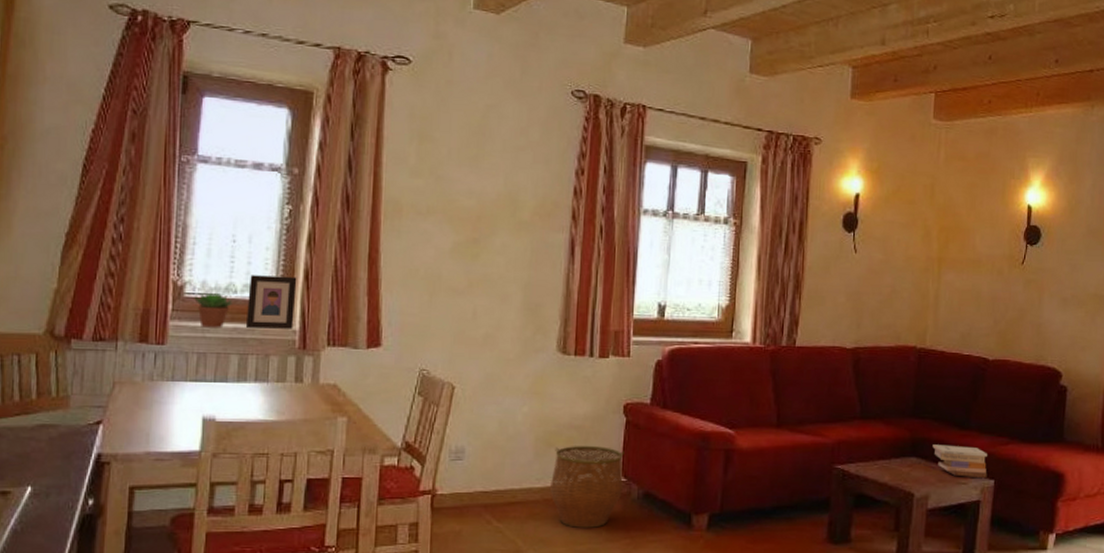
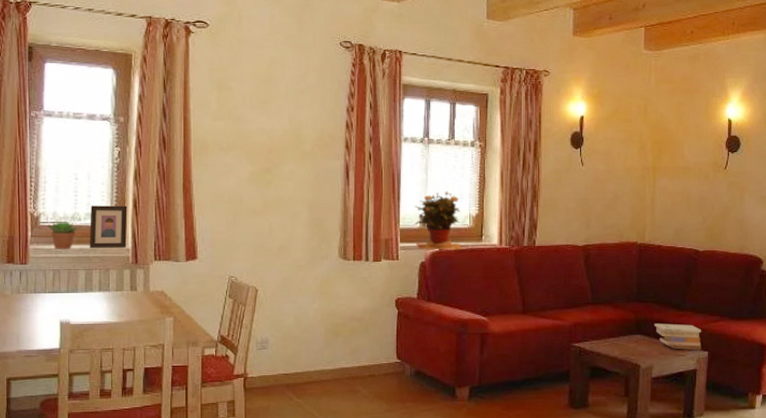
basket: present [549,446,624,528] -> none [338,334,399,401]
flower arrangement: none [651,276,708,348] -> present [413,191,462,250]

